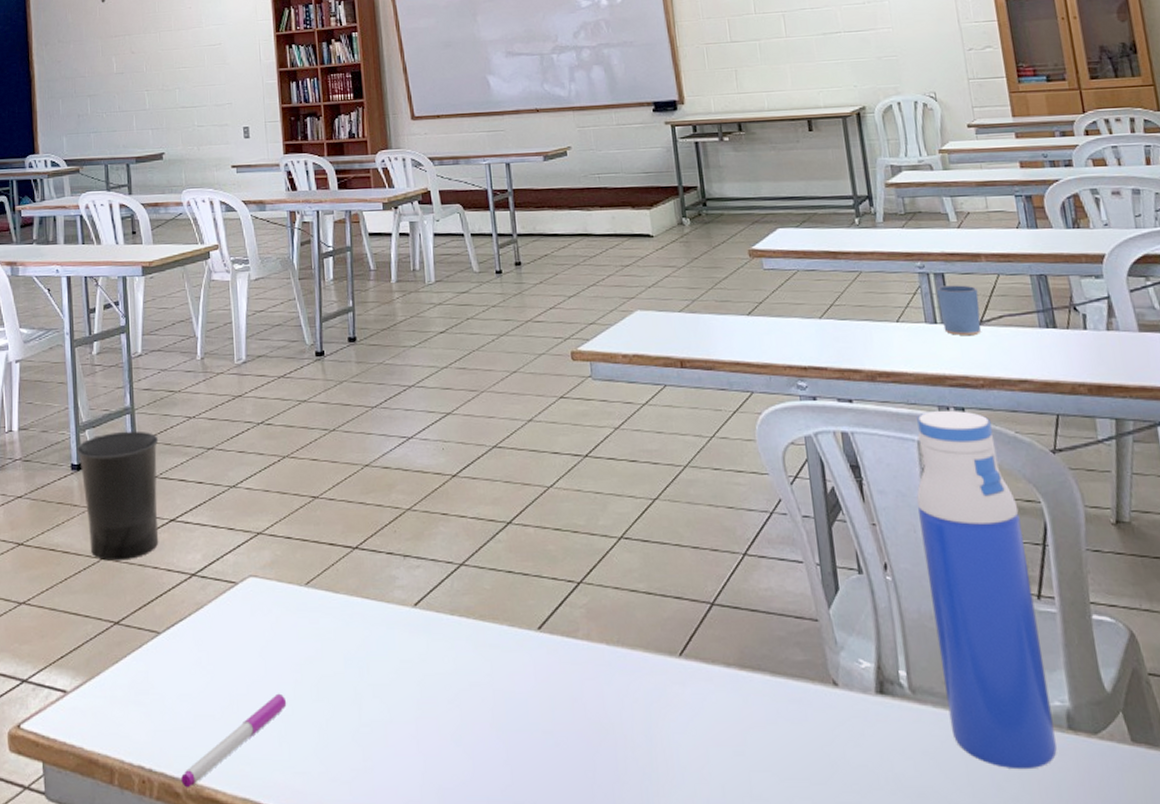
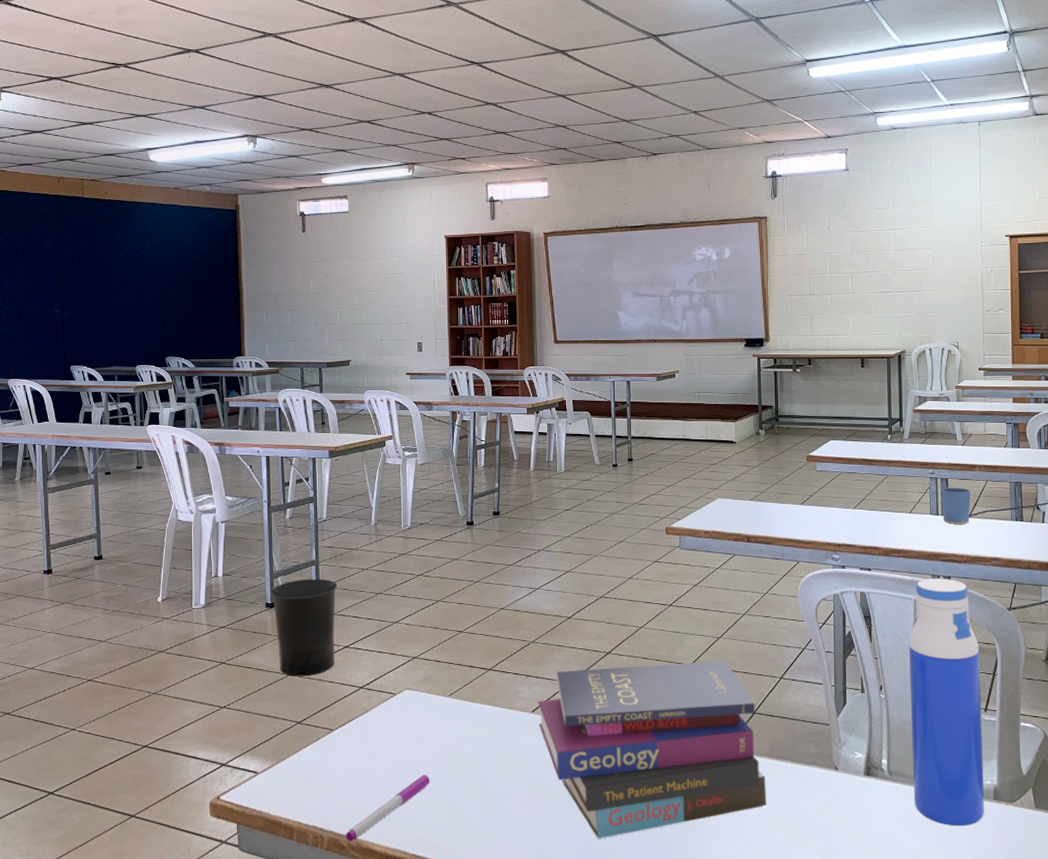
books: none [420,531,742,786] -> present [537,660,766,839]

